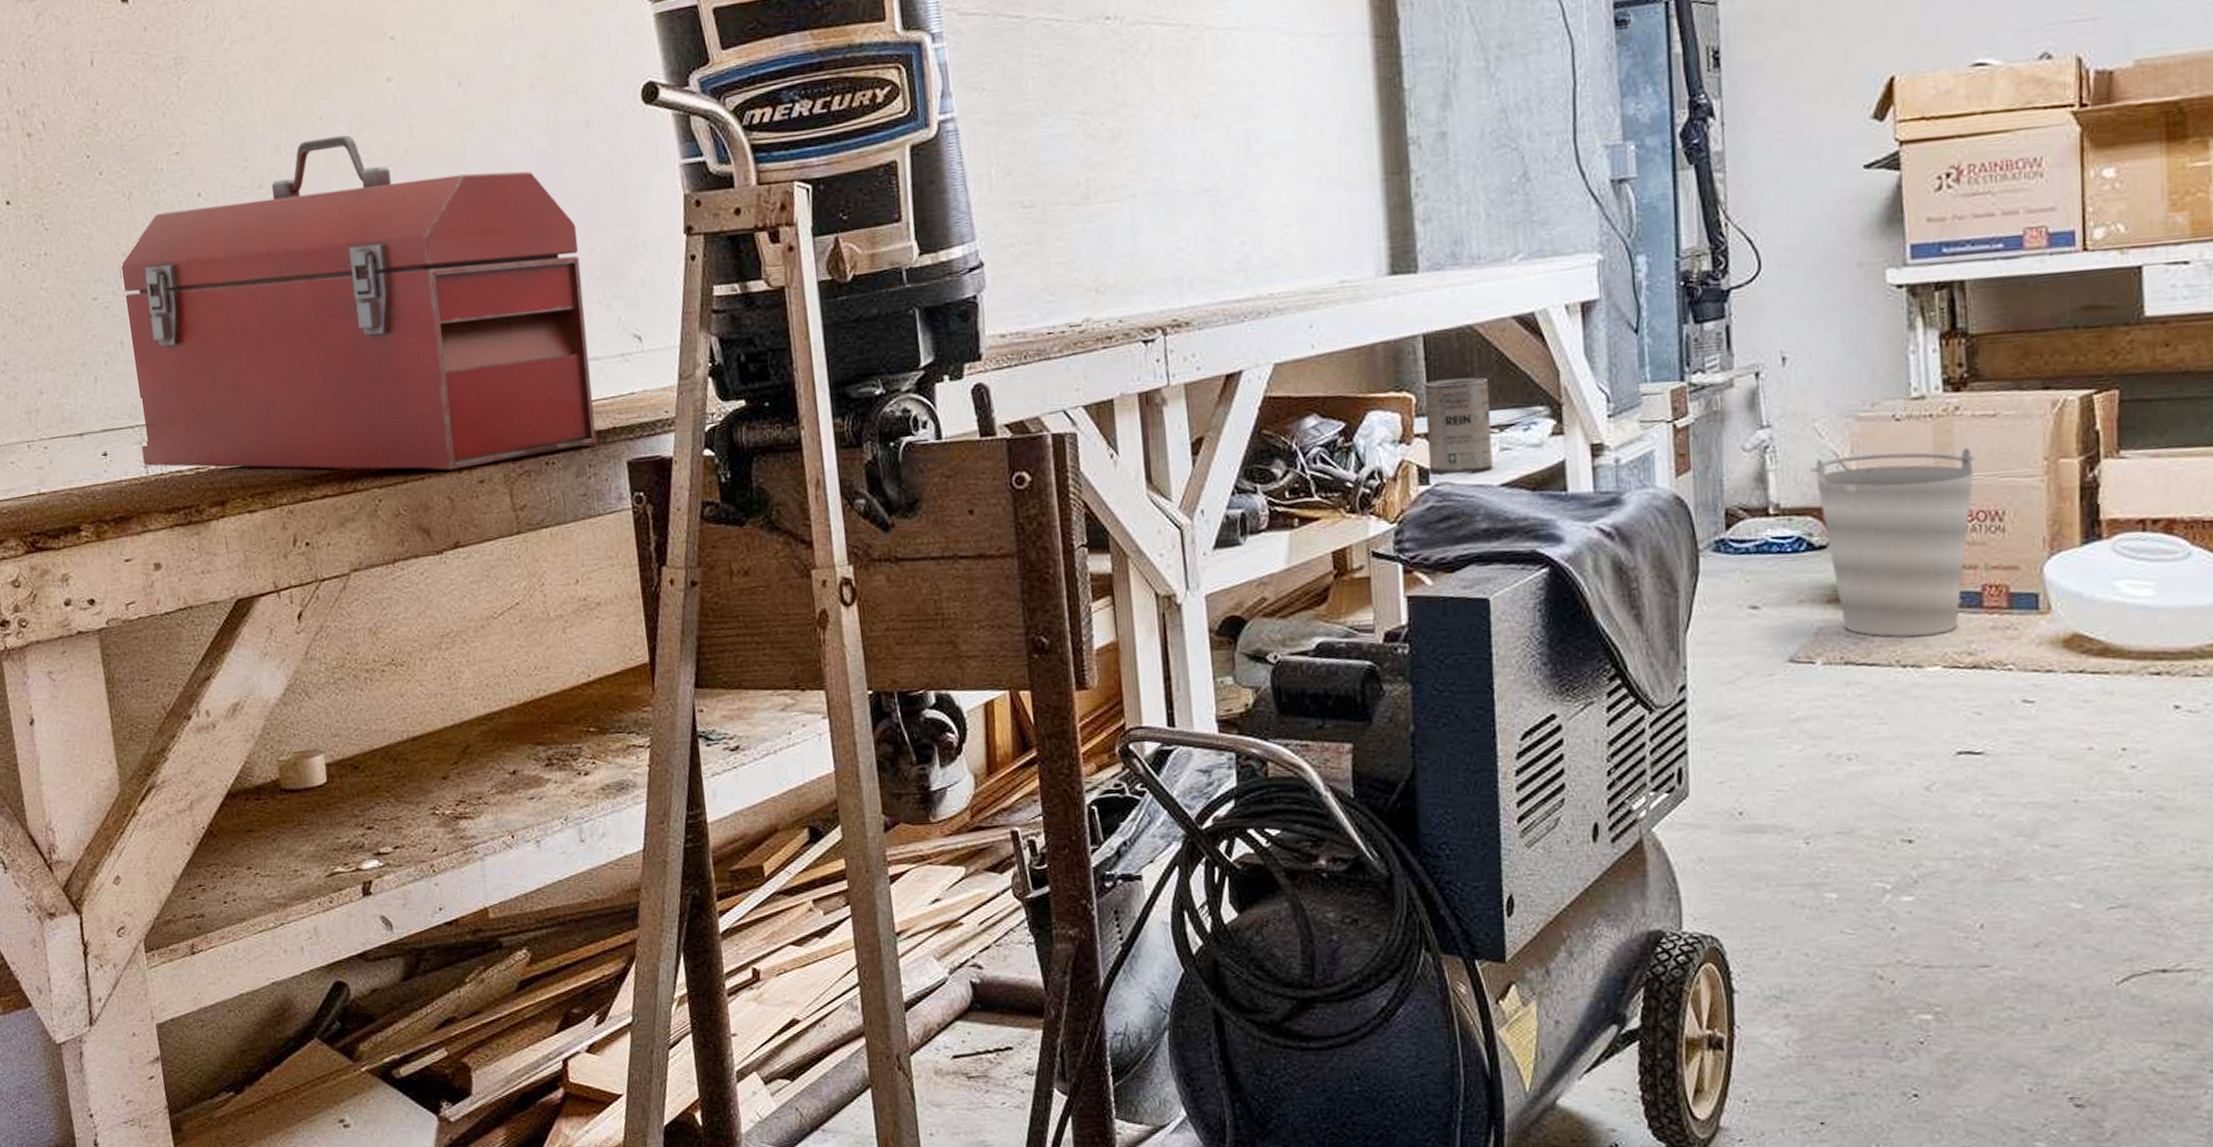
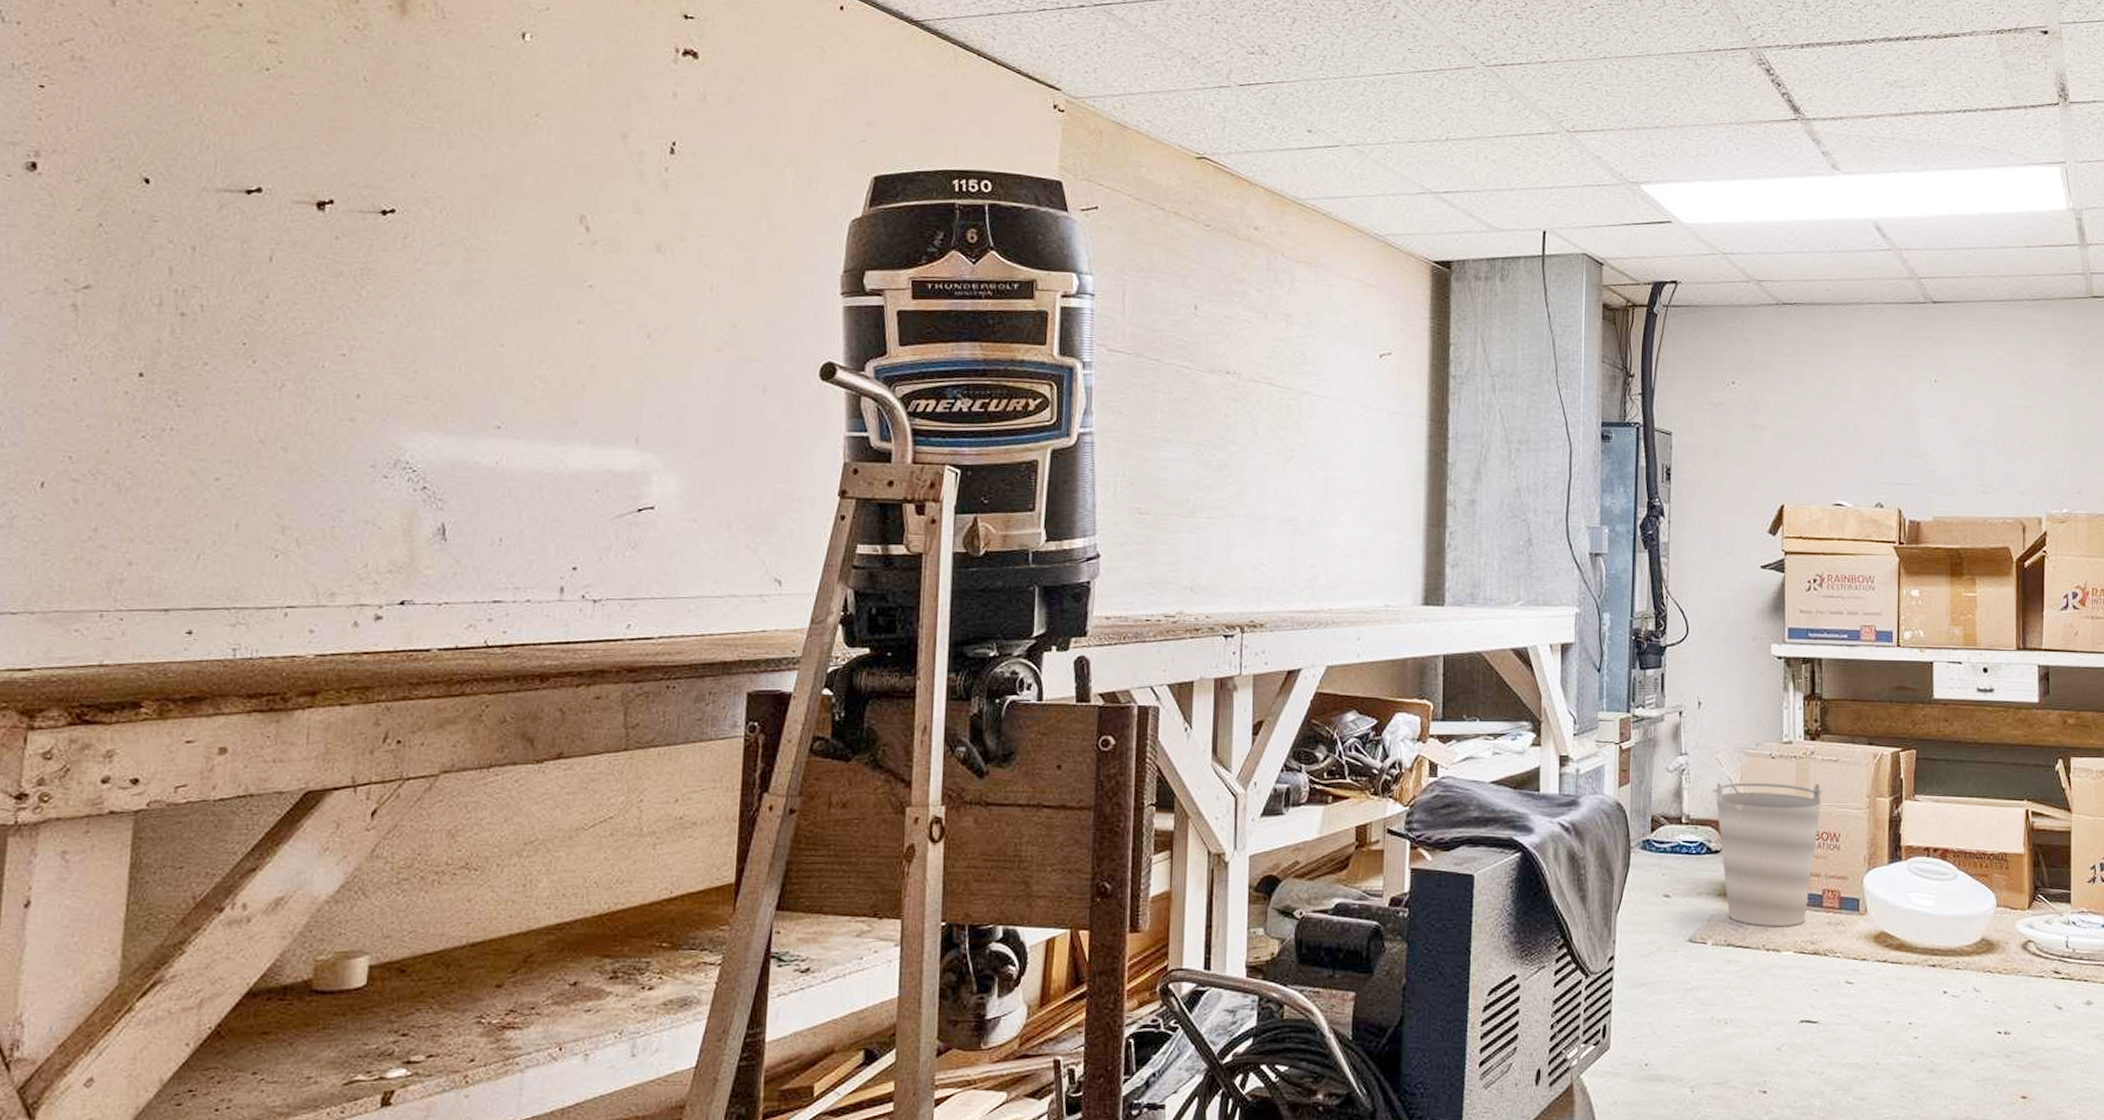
toolbox: present [119,135,597,471] -> none [232,363,737,684]
paint can: present [1423,377,1493,475] -> none [1438,693,1489,771]

